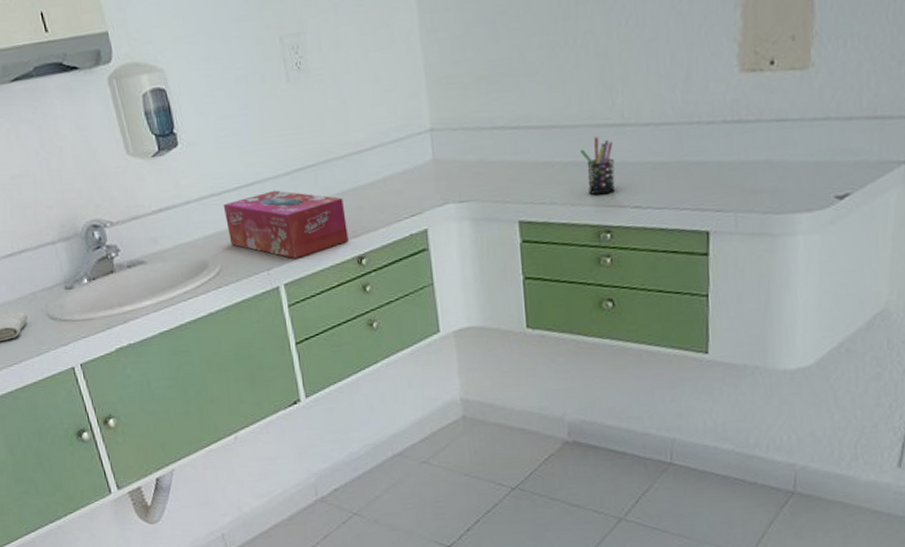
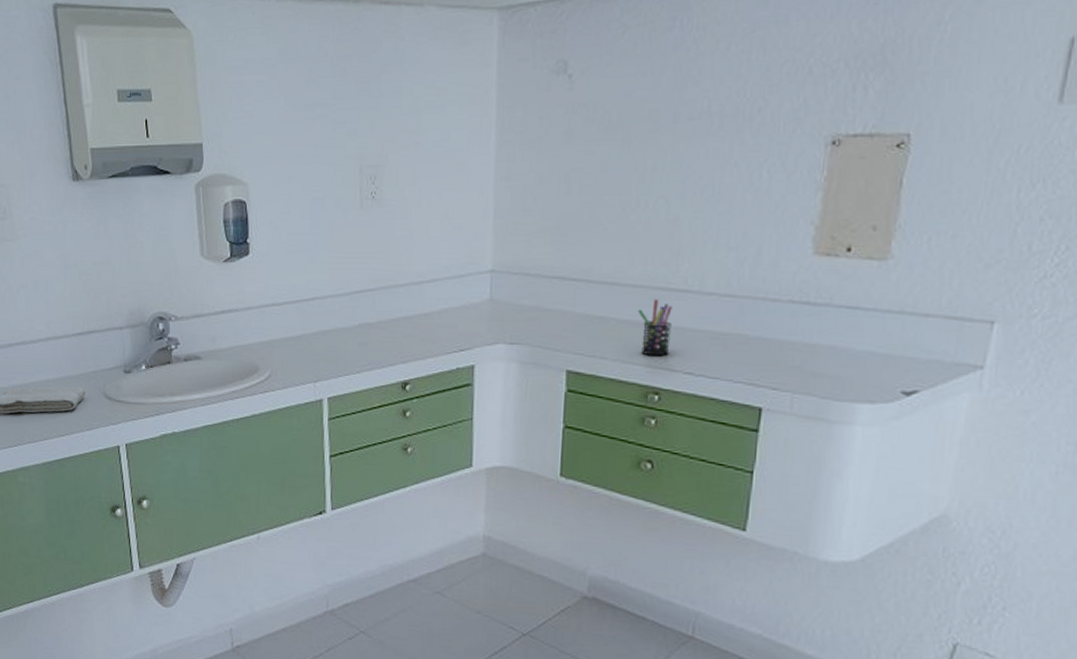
tissue box: present [223,190,349,258] -> none [281,308,397,375]

